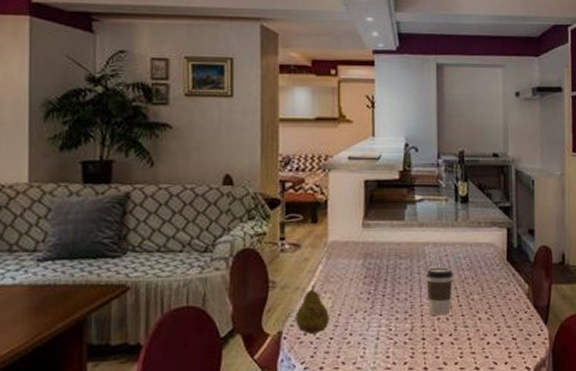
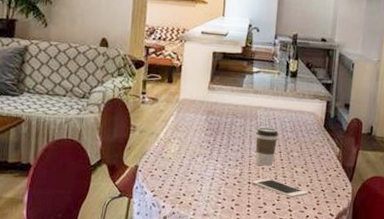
fruit: present [294,284,329,334] -> none [148,131,176,170]
cell phone: none [427,331,497,353] -> present [252,178,309,198]

